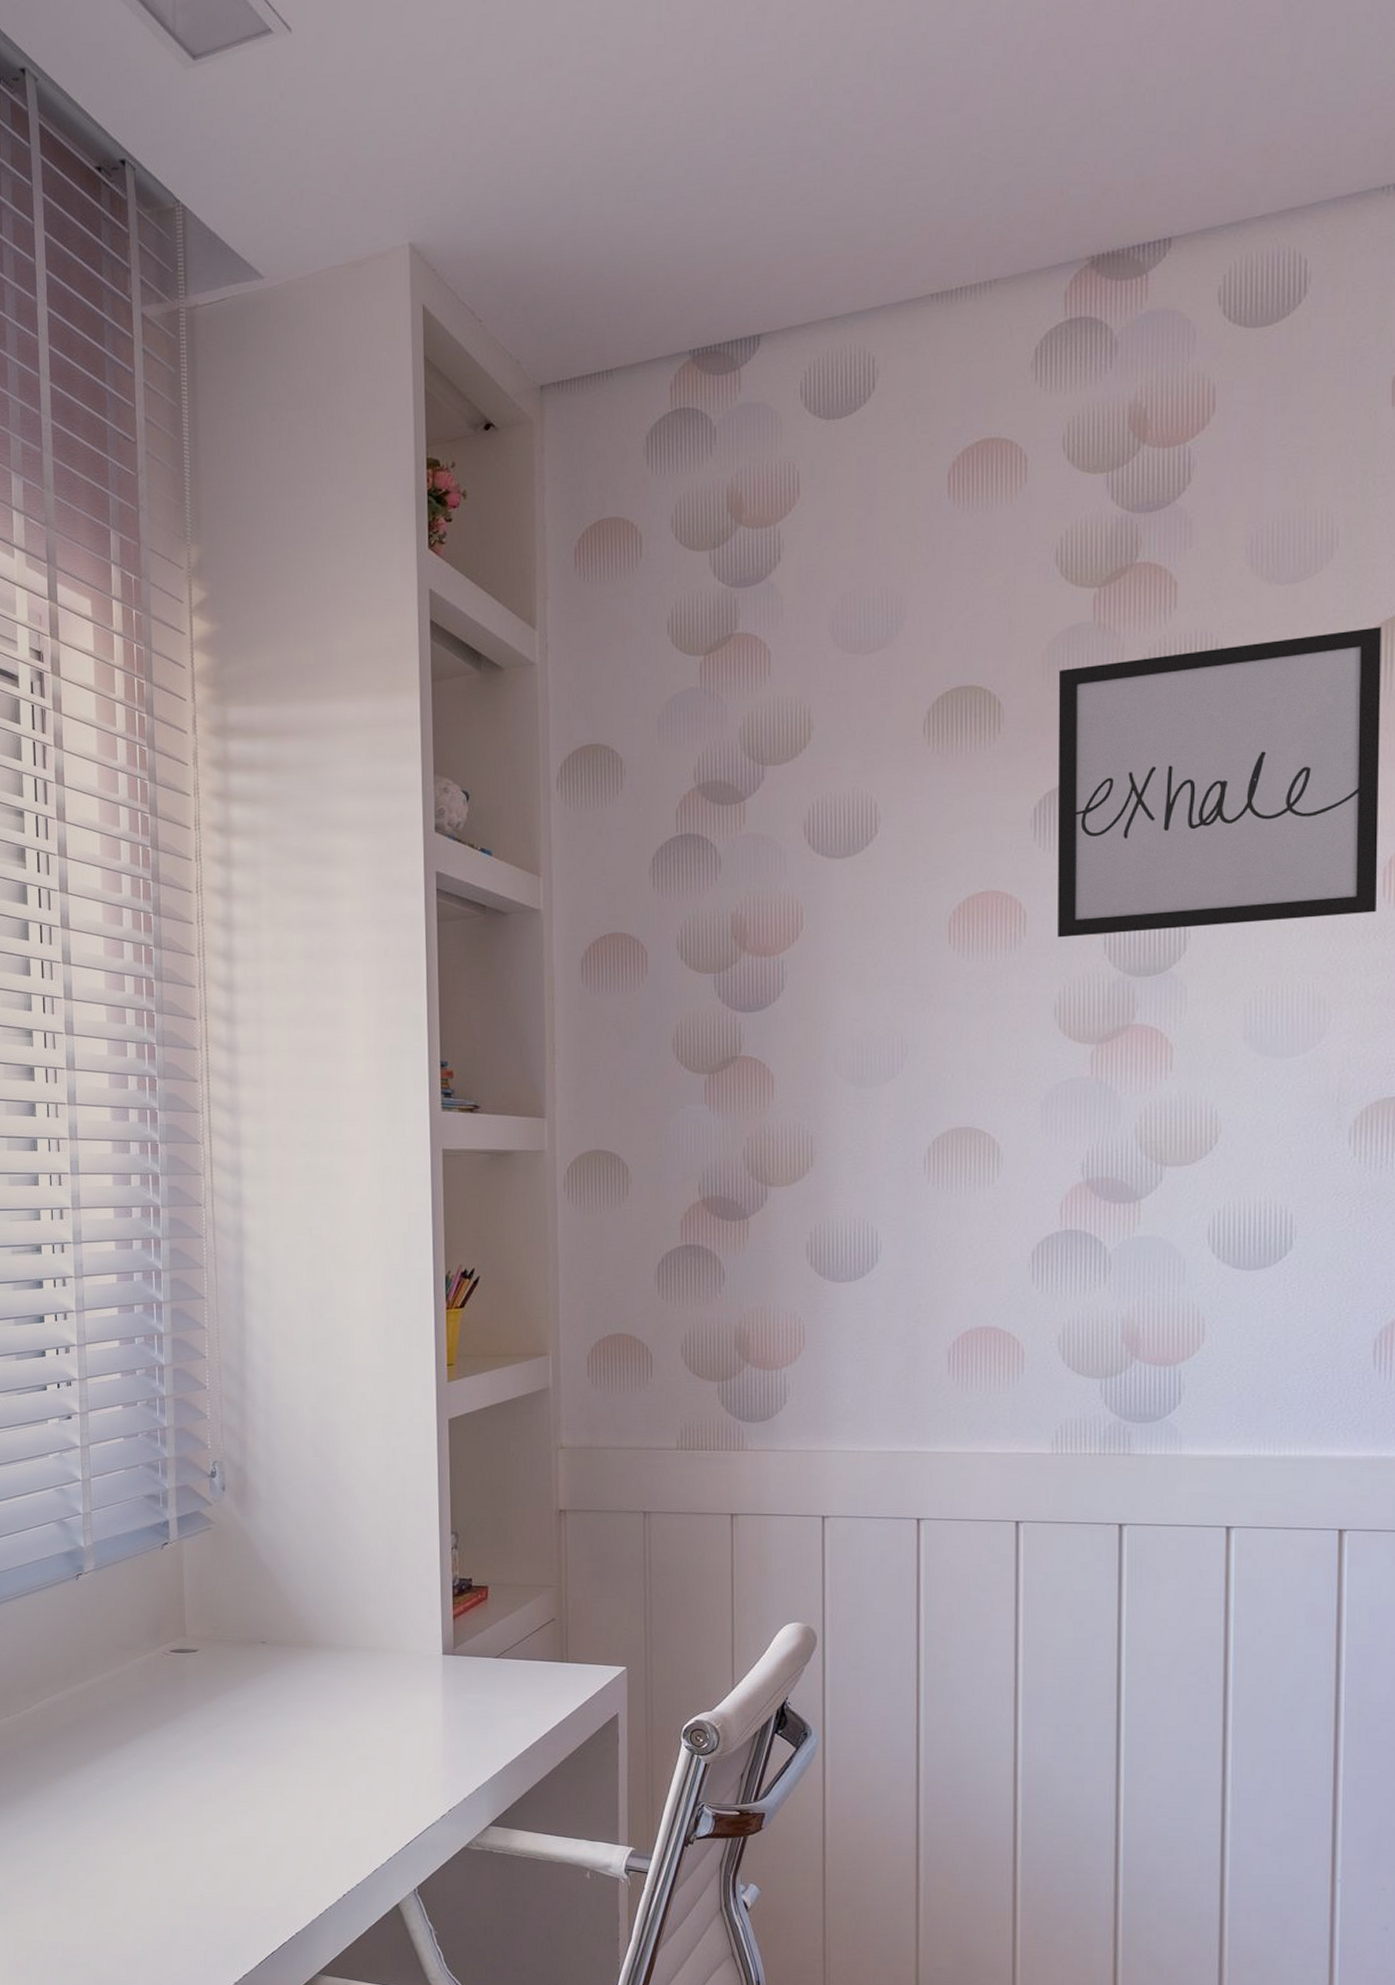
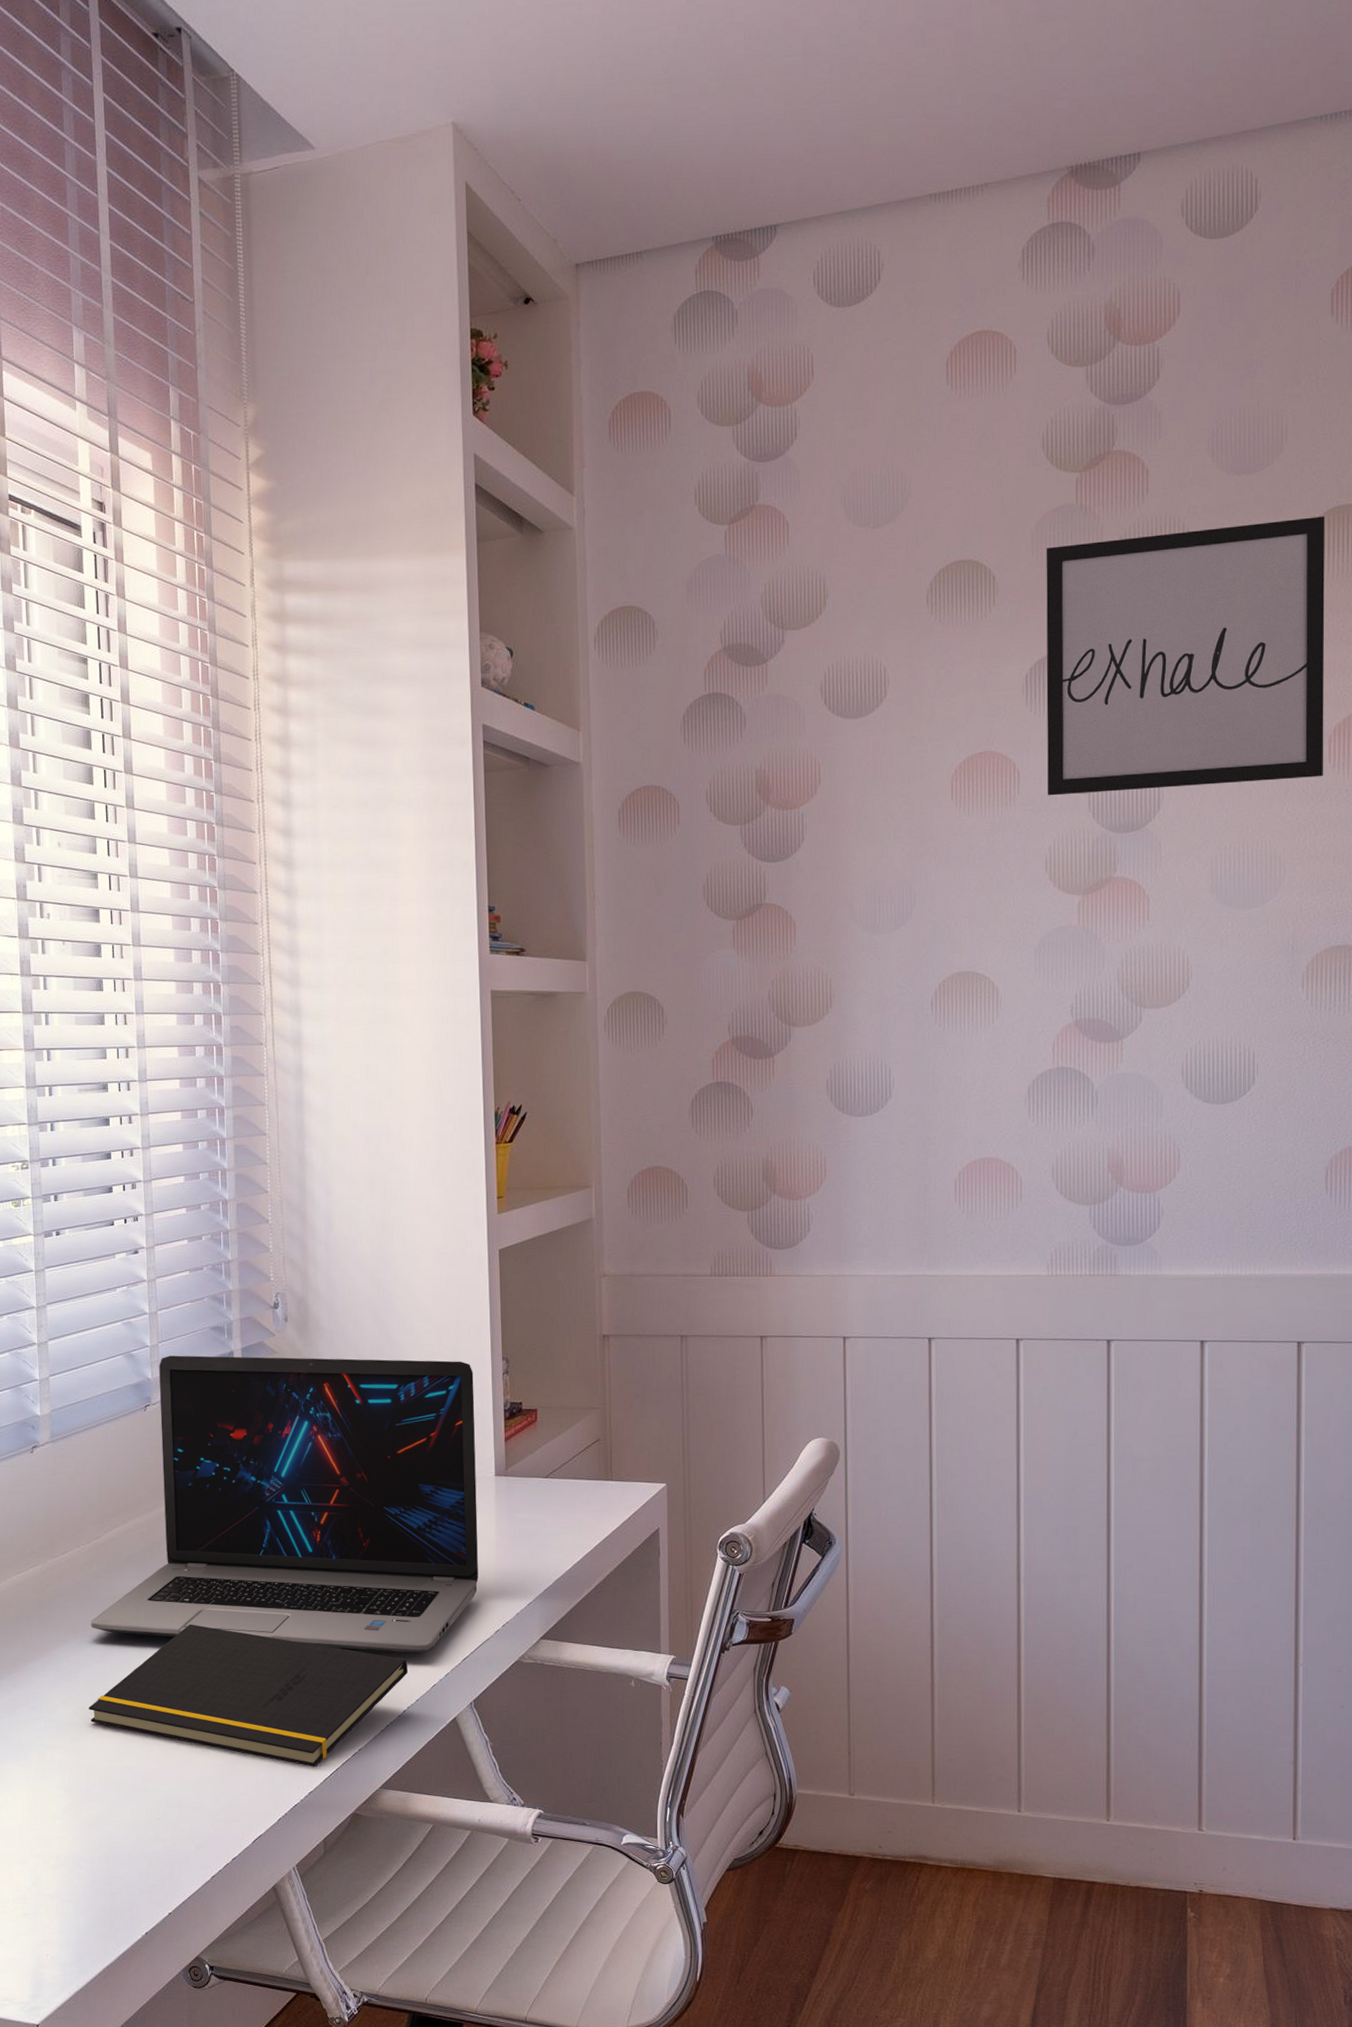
notepad: none [17,1798,348,1949] -> present [89,1624,408,1767]
laptop: none [20,1523,424,1837] -> present [91,1355,479,1654]

